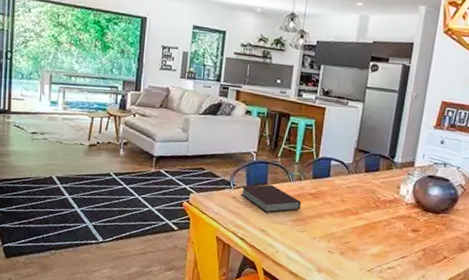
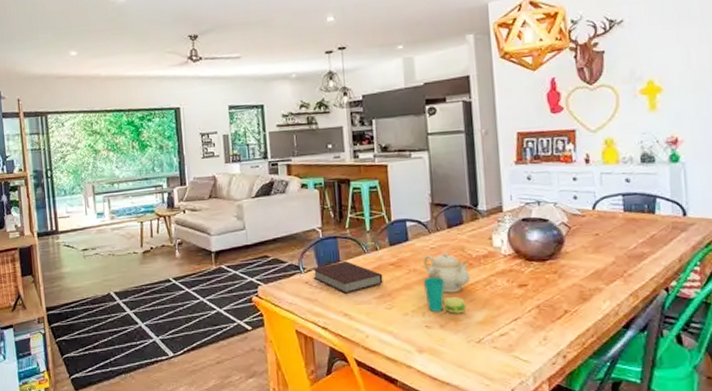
cup: none [333,211,366,245] -> present [422,277,466,314]
teapot: none [338,191,376,228] -> present [423,252,470,293]

